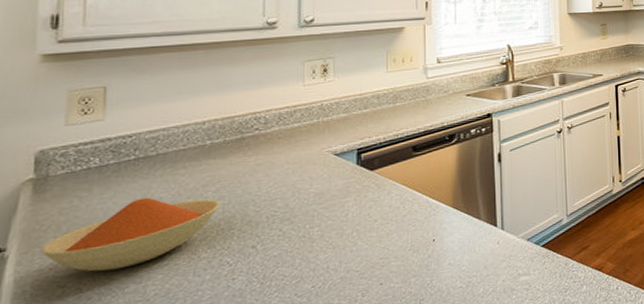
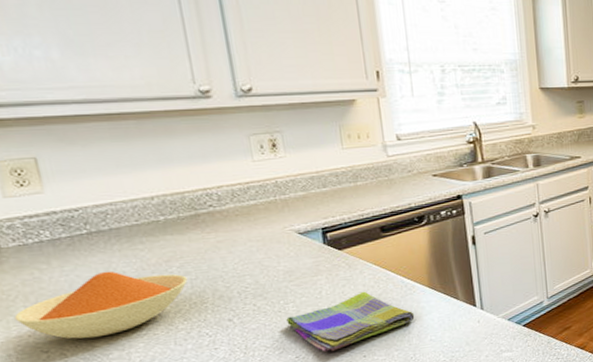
dish towel: none [309,212,436,280] -> present [286,291,415,352]

